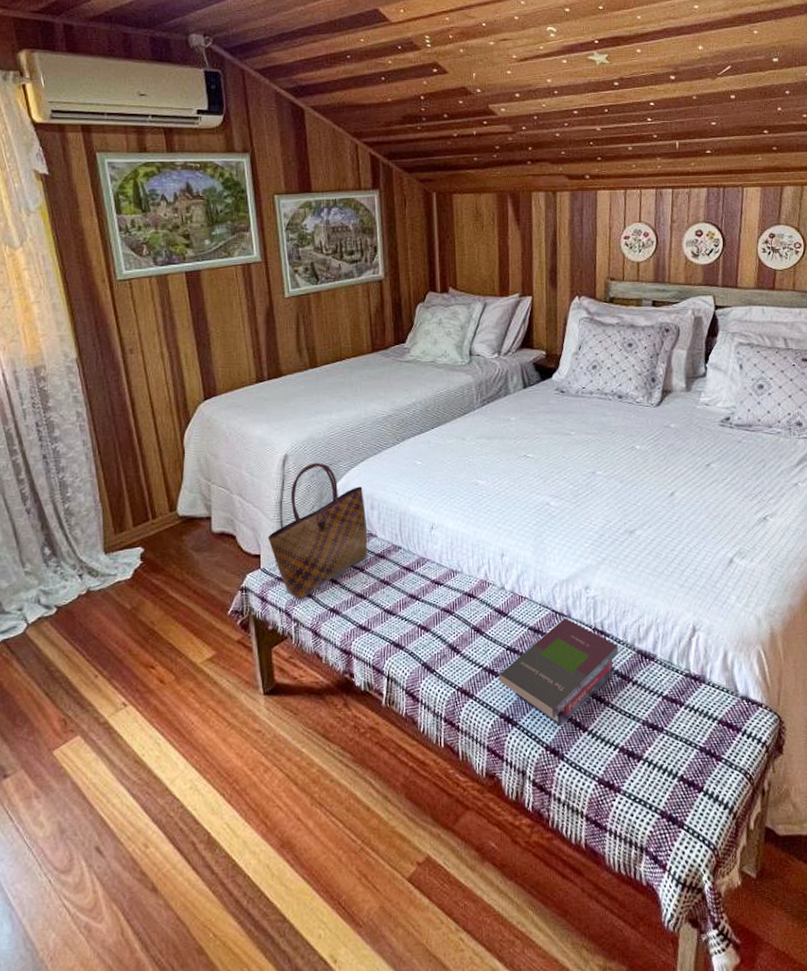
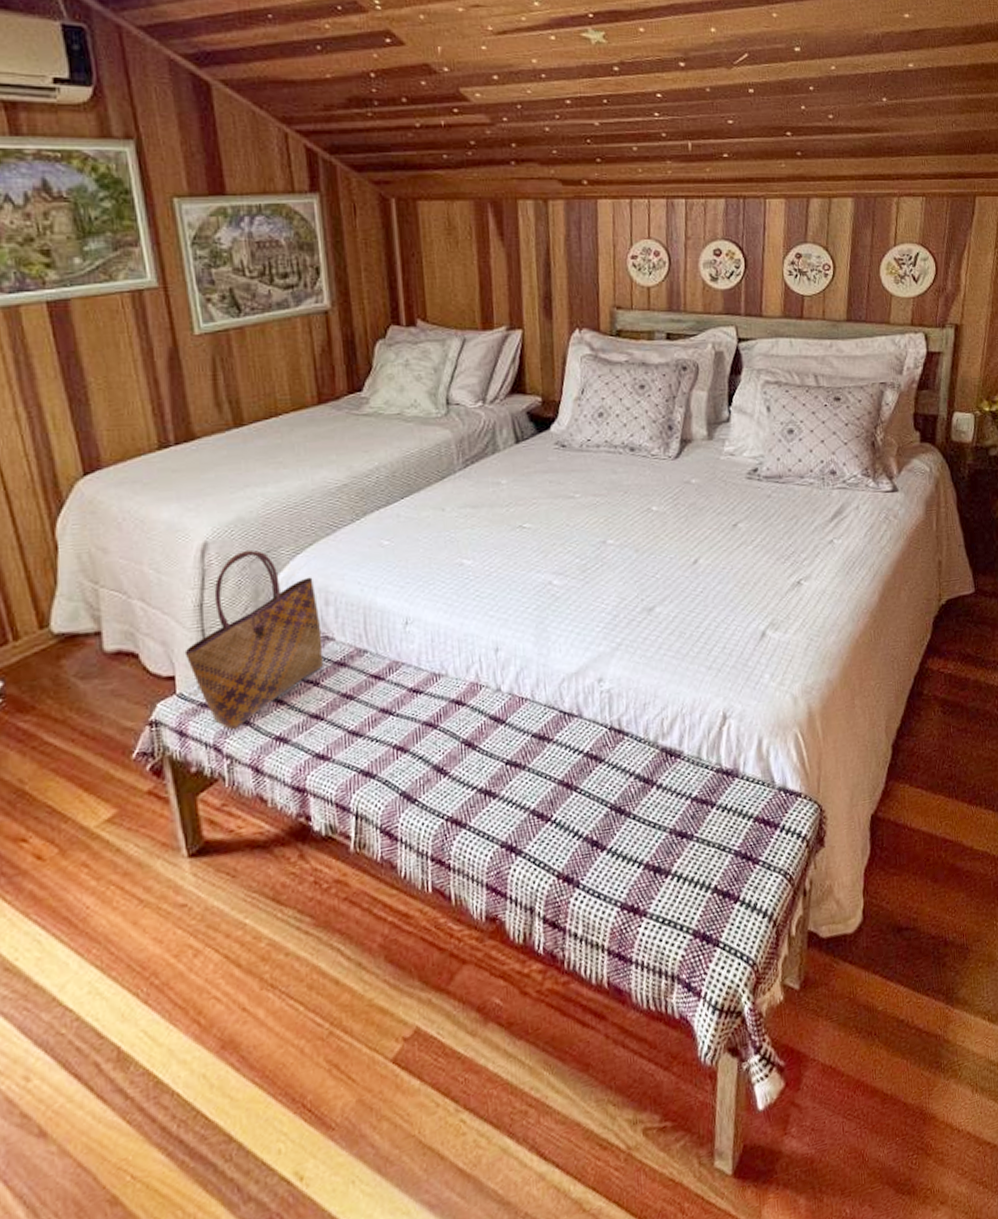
books: present [499,618,619,726] -> none [498,718,640,848]

